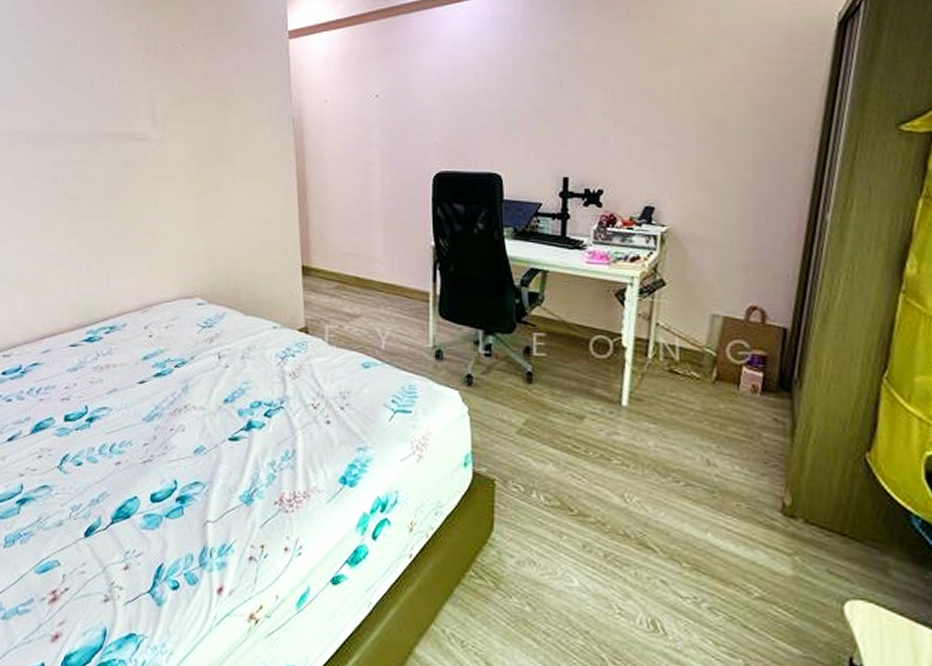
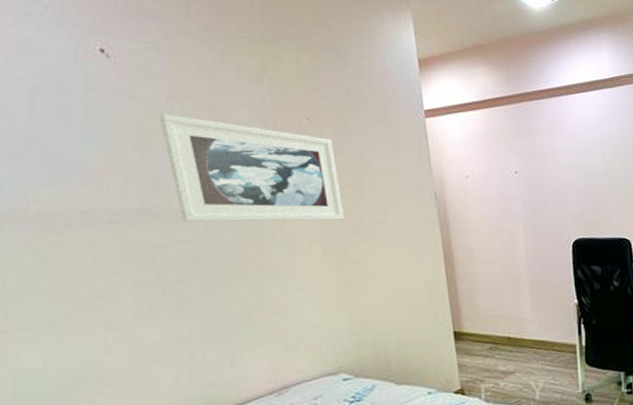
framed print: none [66,44,209,145] -> present [159,114,345,223]

